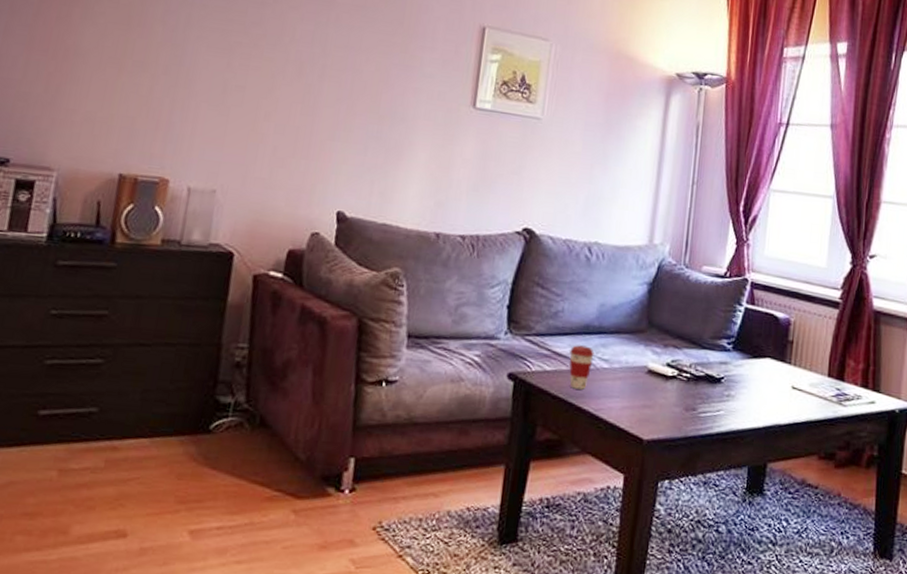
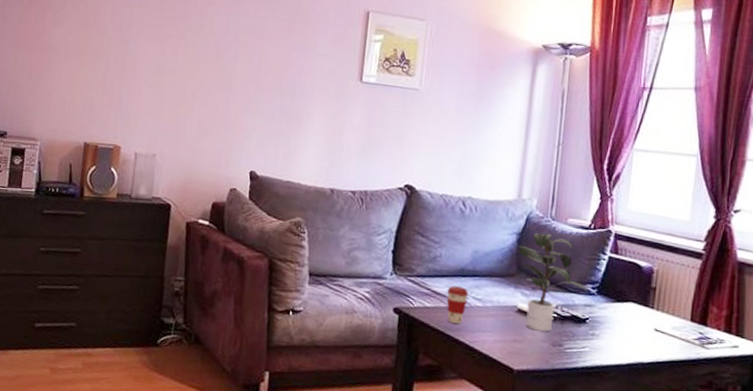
potted plant: none [645,283,724,395] -> present [515,233,588,332]

